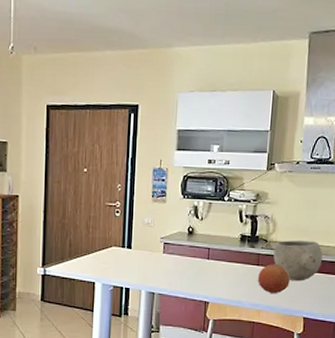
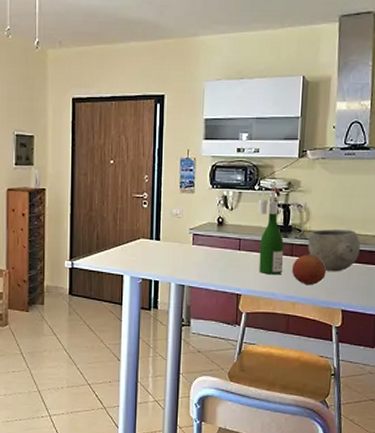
wine bottle: none [226,196,251,284] -> present [257,184,284,275]

